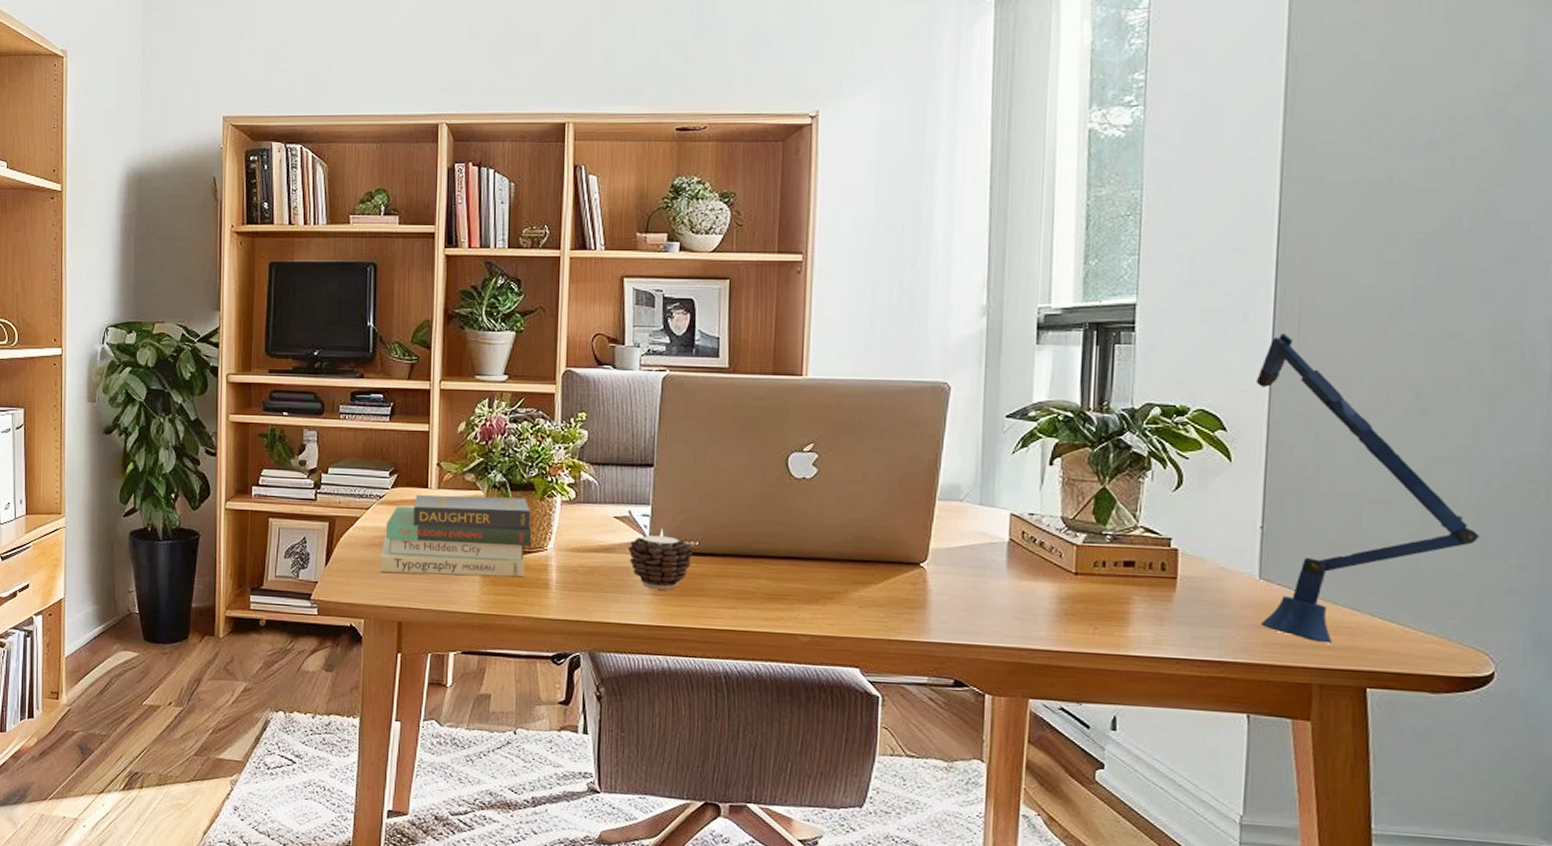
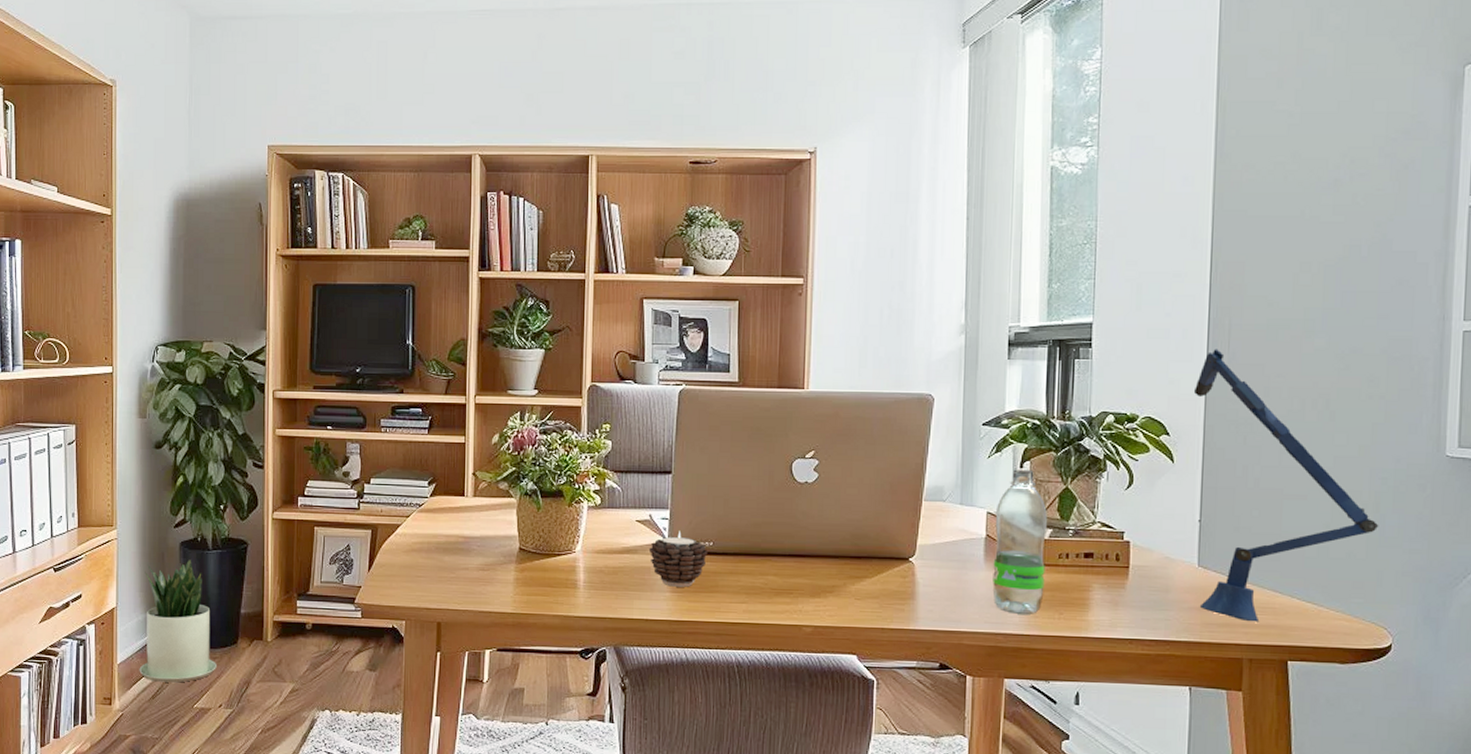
planter: none [87,550,166,678] -> present [139,560,216,683]
books: present [380,494,532,578] -> none [420,502,561,579]
bottle: none [1016,466,1081,628] -> present [992,469,1047,614]

